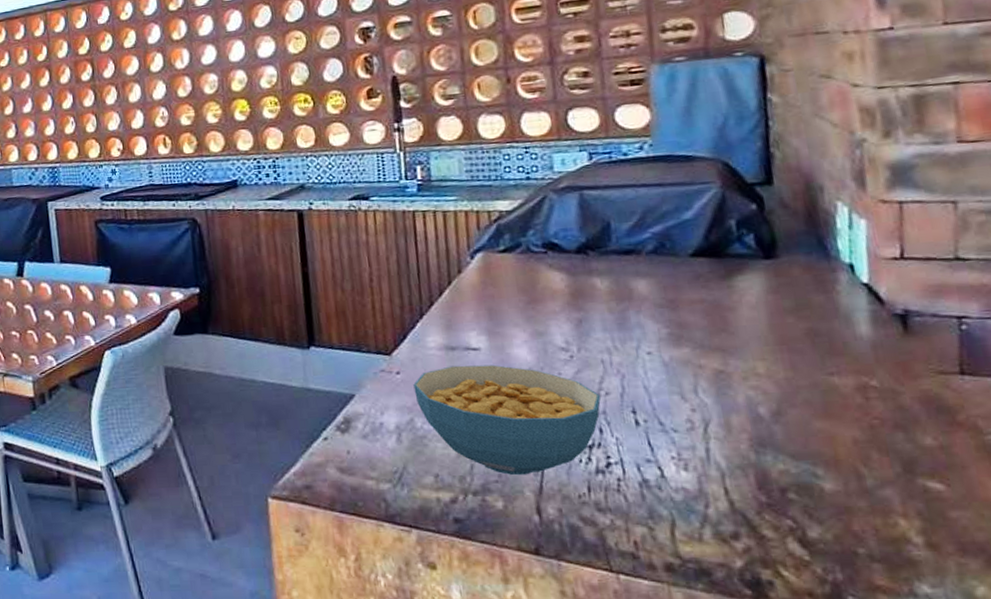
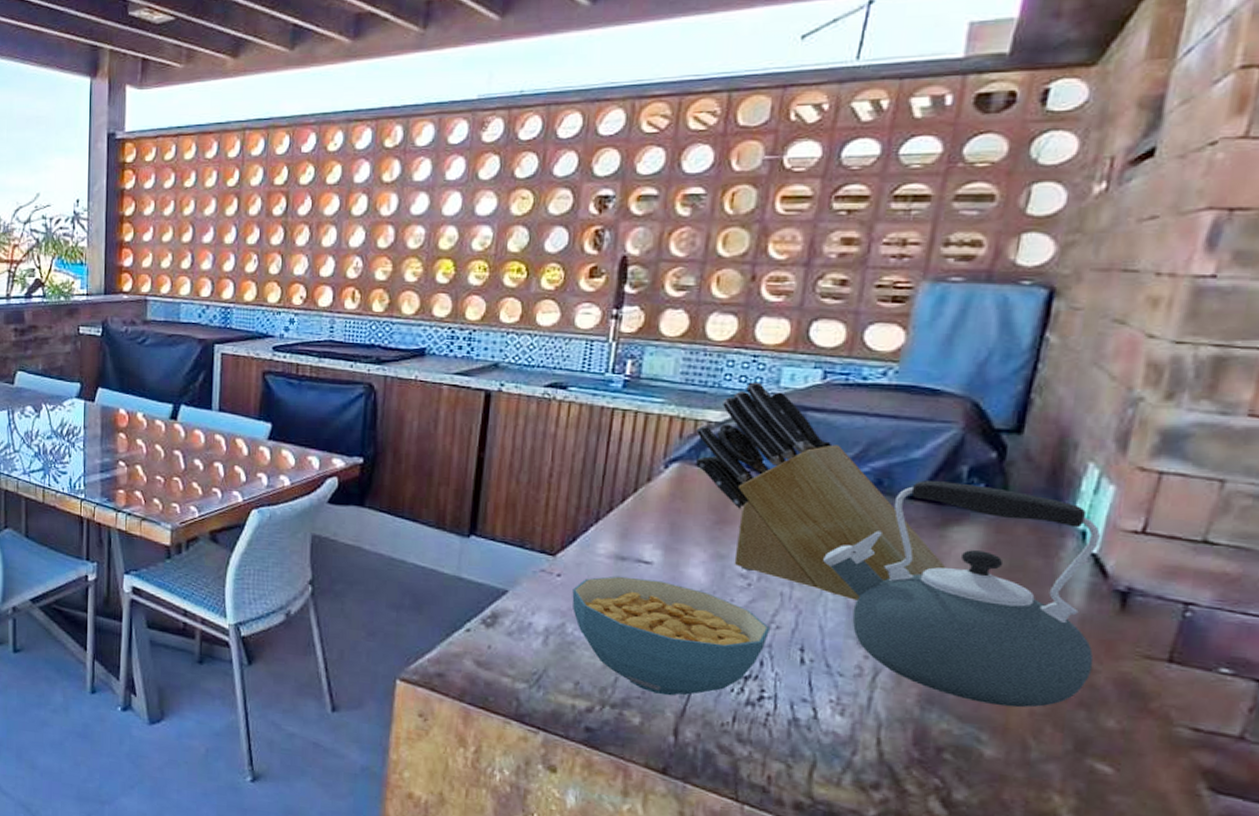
knife block: none [490,170,742,358] -> present [696,382,946,600]
kettle: none [631,235,897,439] -> present [823,480,1100,708]

